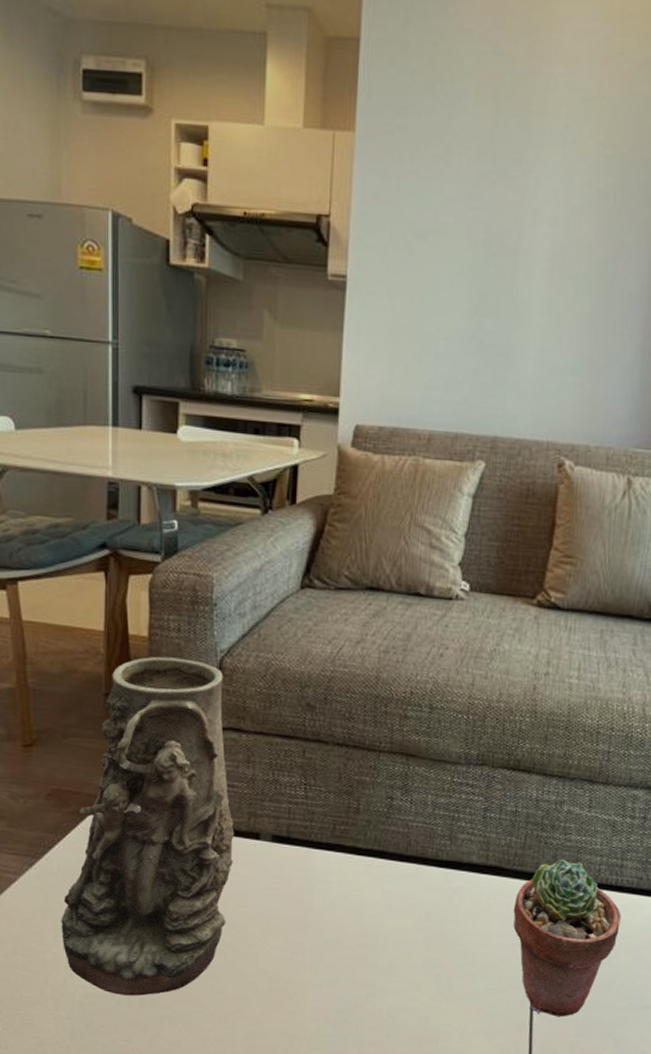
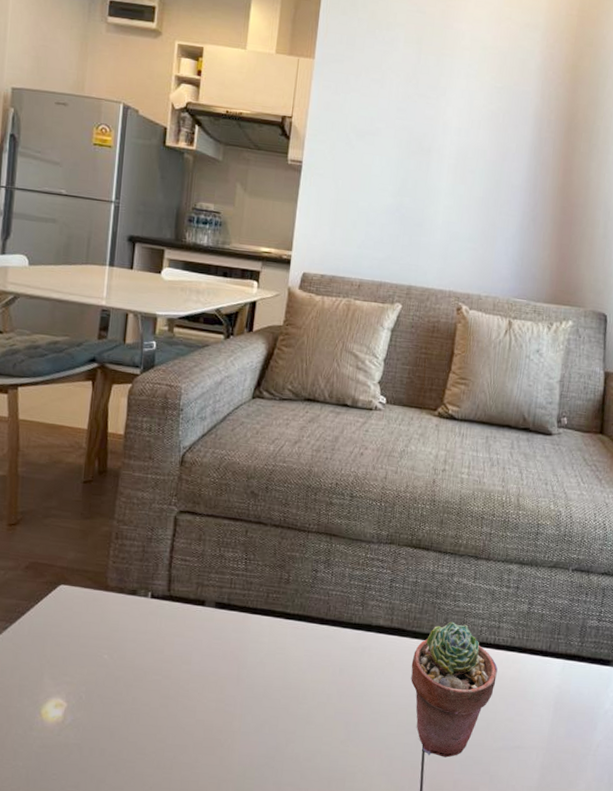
vase: present [61,656,235,996] -> none [26,451,184,746]

